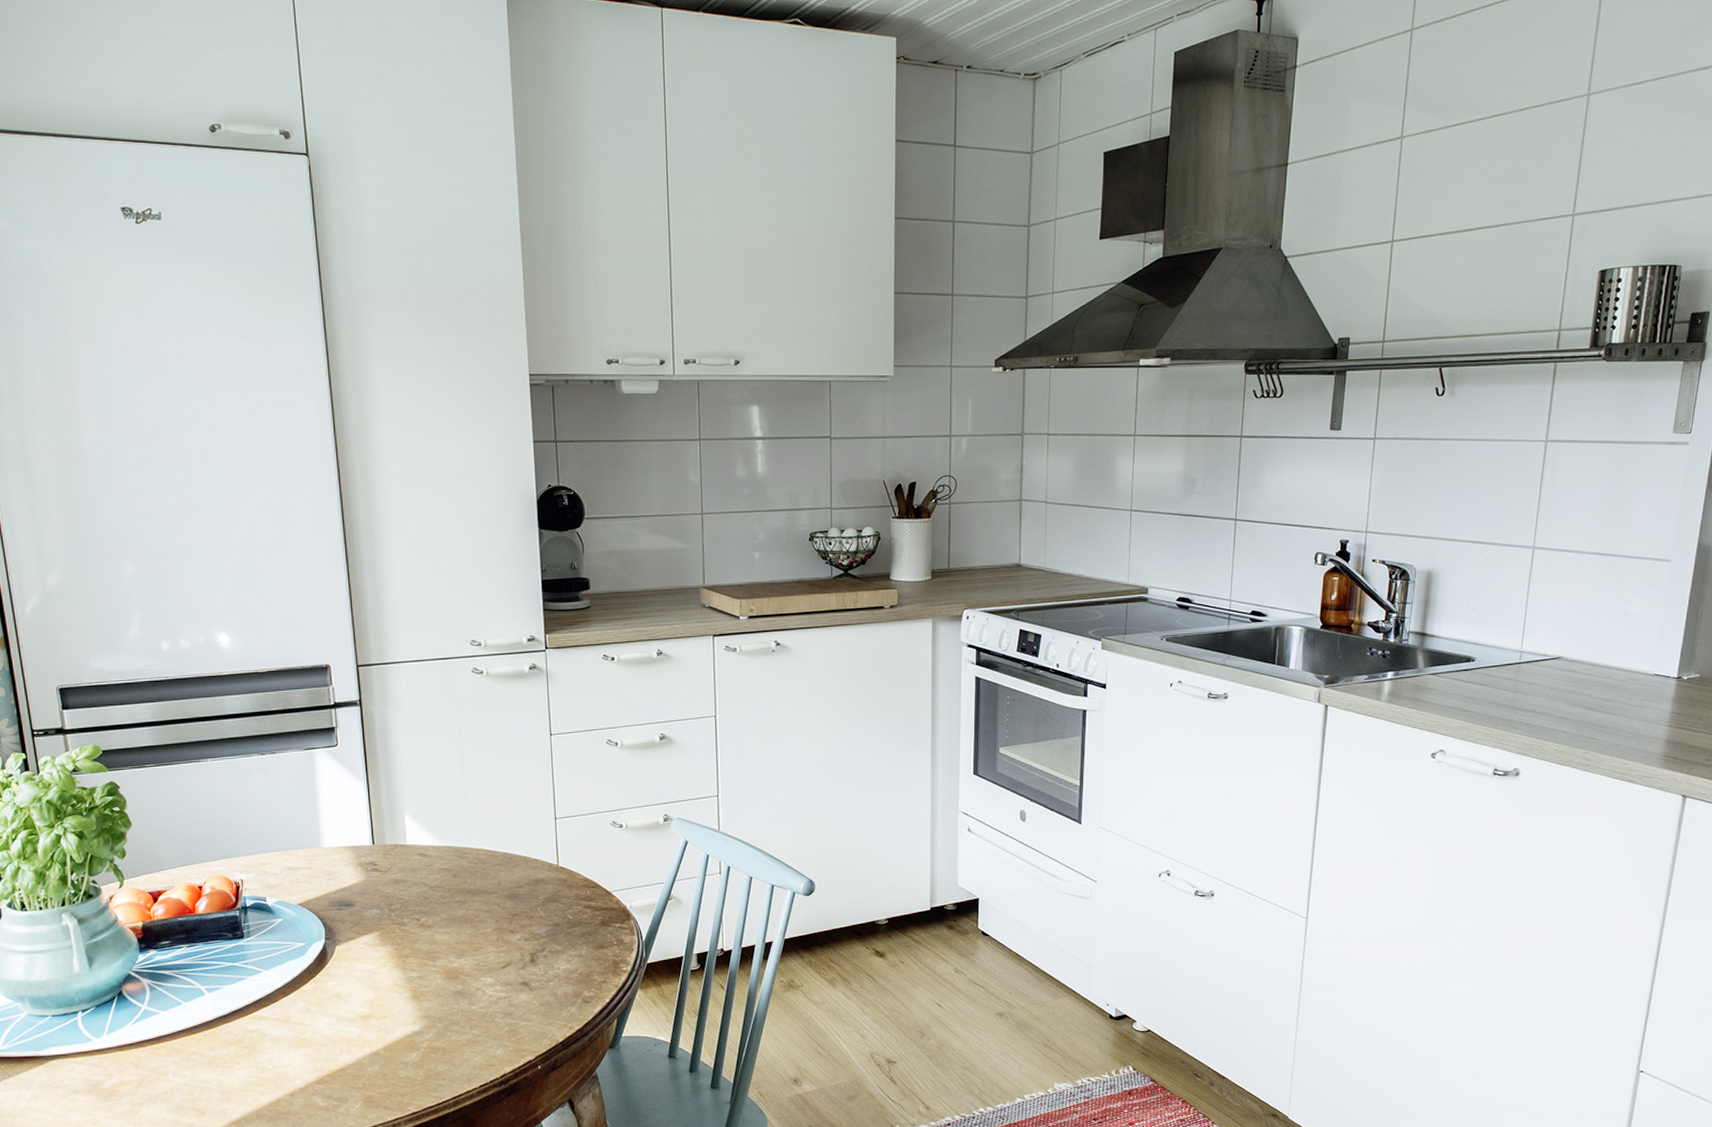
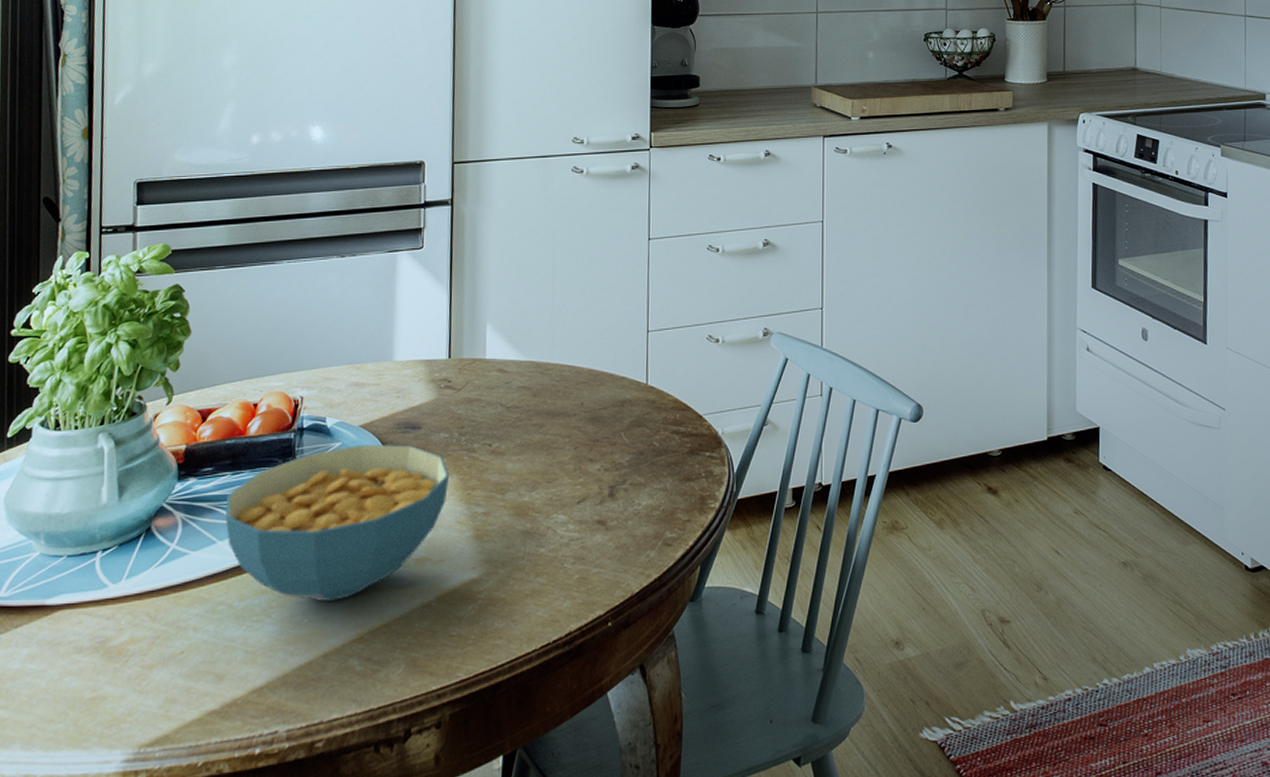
cereal bowl: none [186,919,385,1051] -> present [224,444,450,601]

